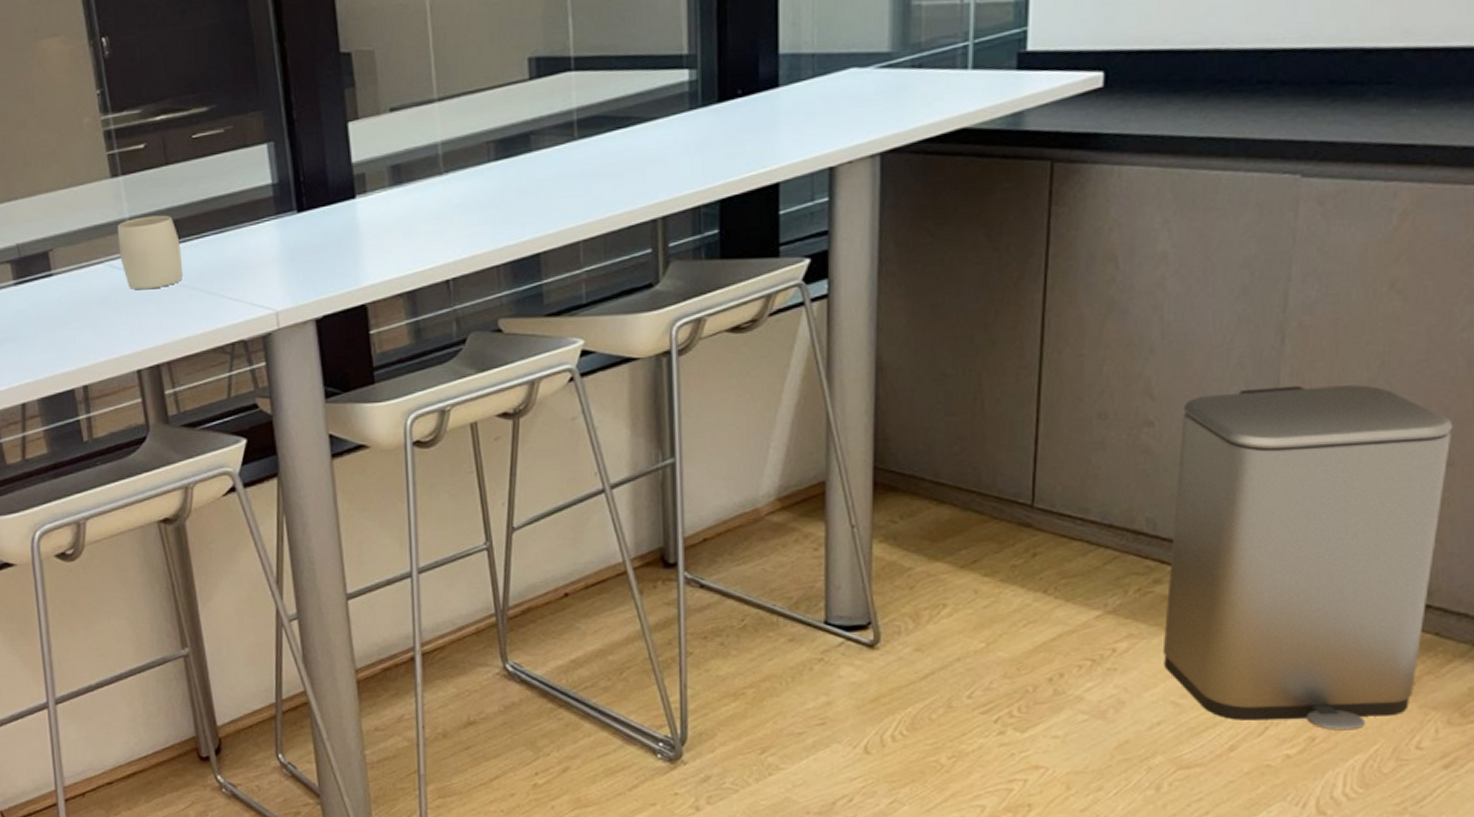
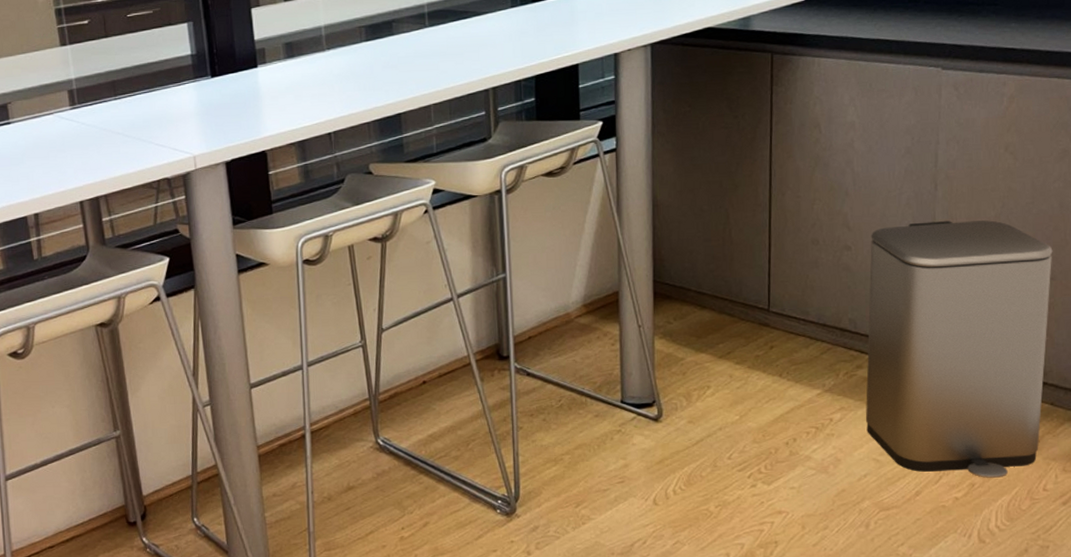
mug: present [117,215,184,290] -> none [65,77,119,137]

